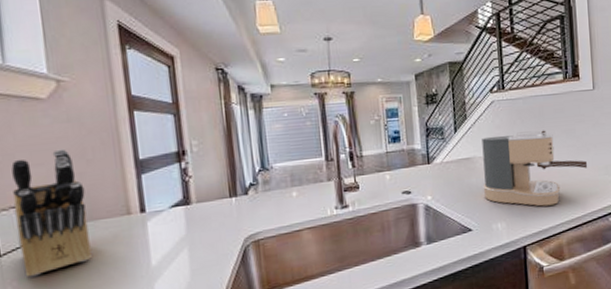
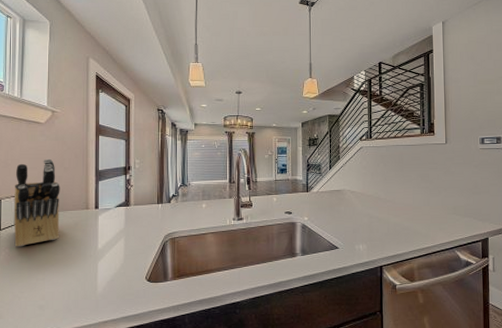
coffee maker: present [482,130,588,206] -> none [349,173,439,235]

